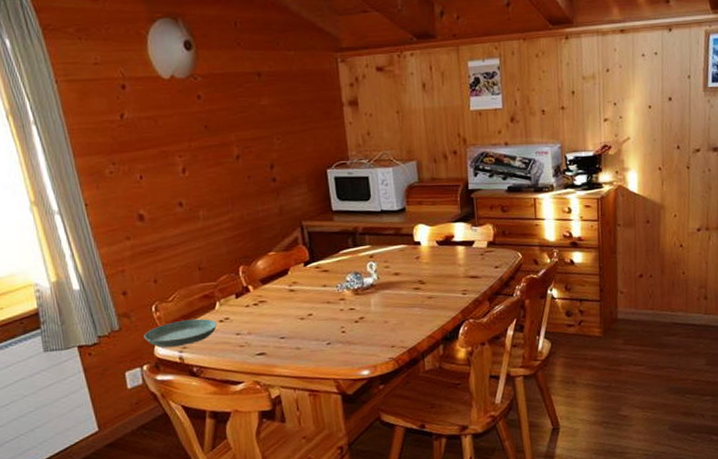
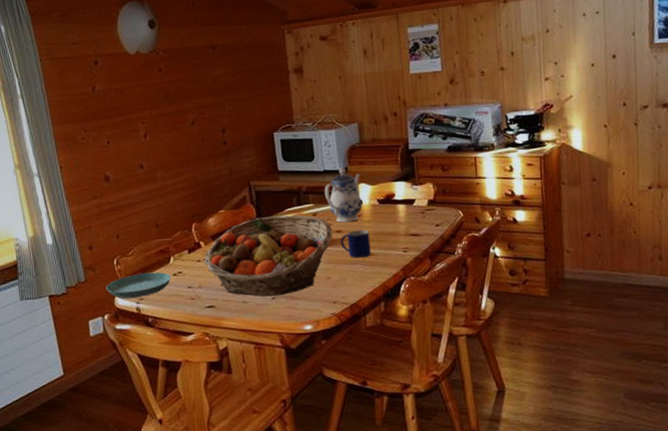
fruit basket: none [253,257,391,342] -> present [204,215,333,297]
teapot: none [381,207,421,265] -> present [324,167,363,223]
mug: none [398,272,430,301] -> present [340,230,371,258]

